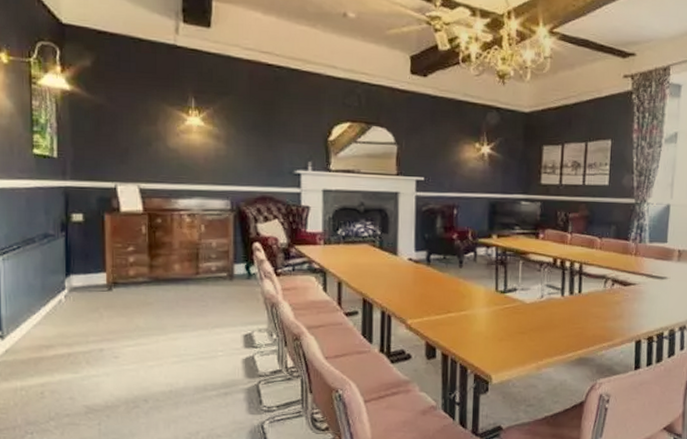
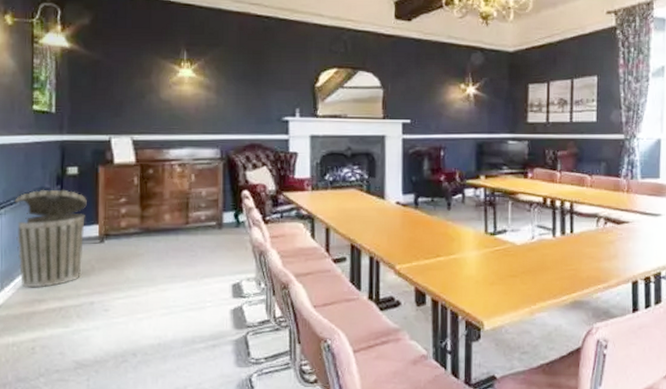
trash can: none [17,235,93,334] -> present [15,189,87,288]

